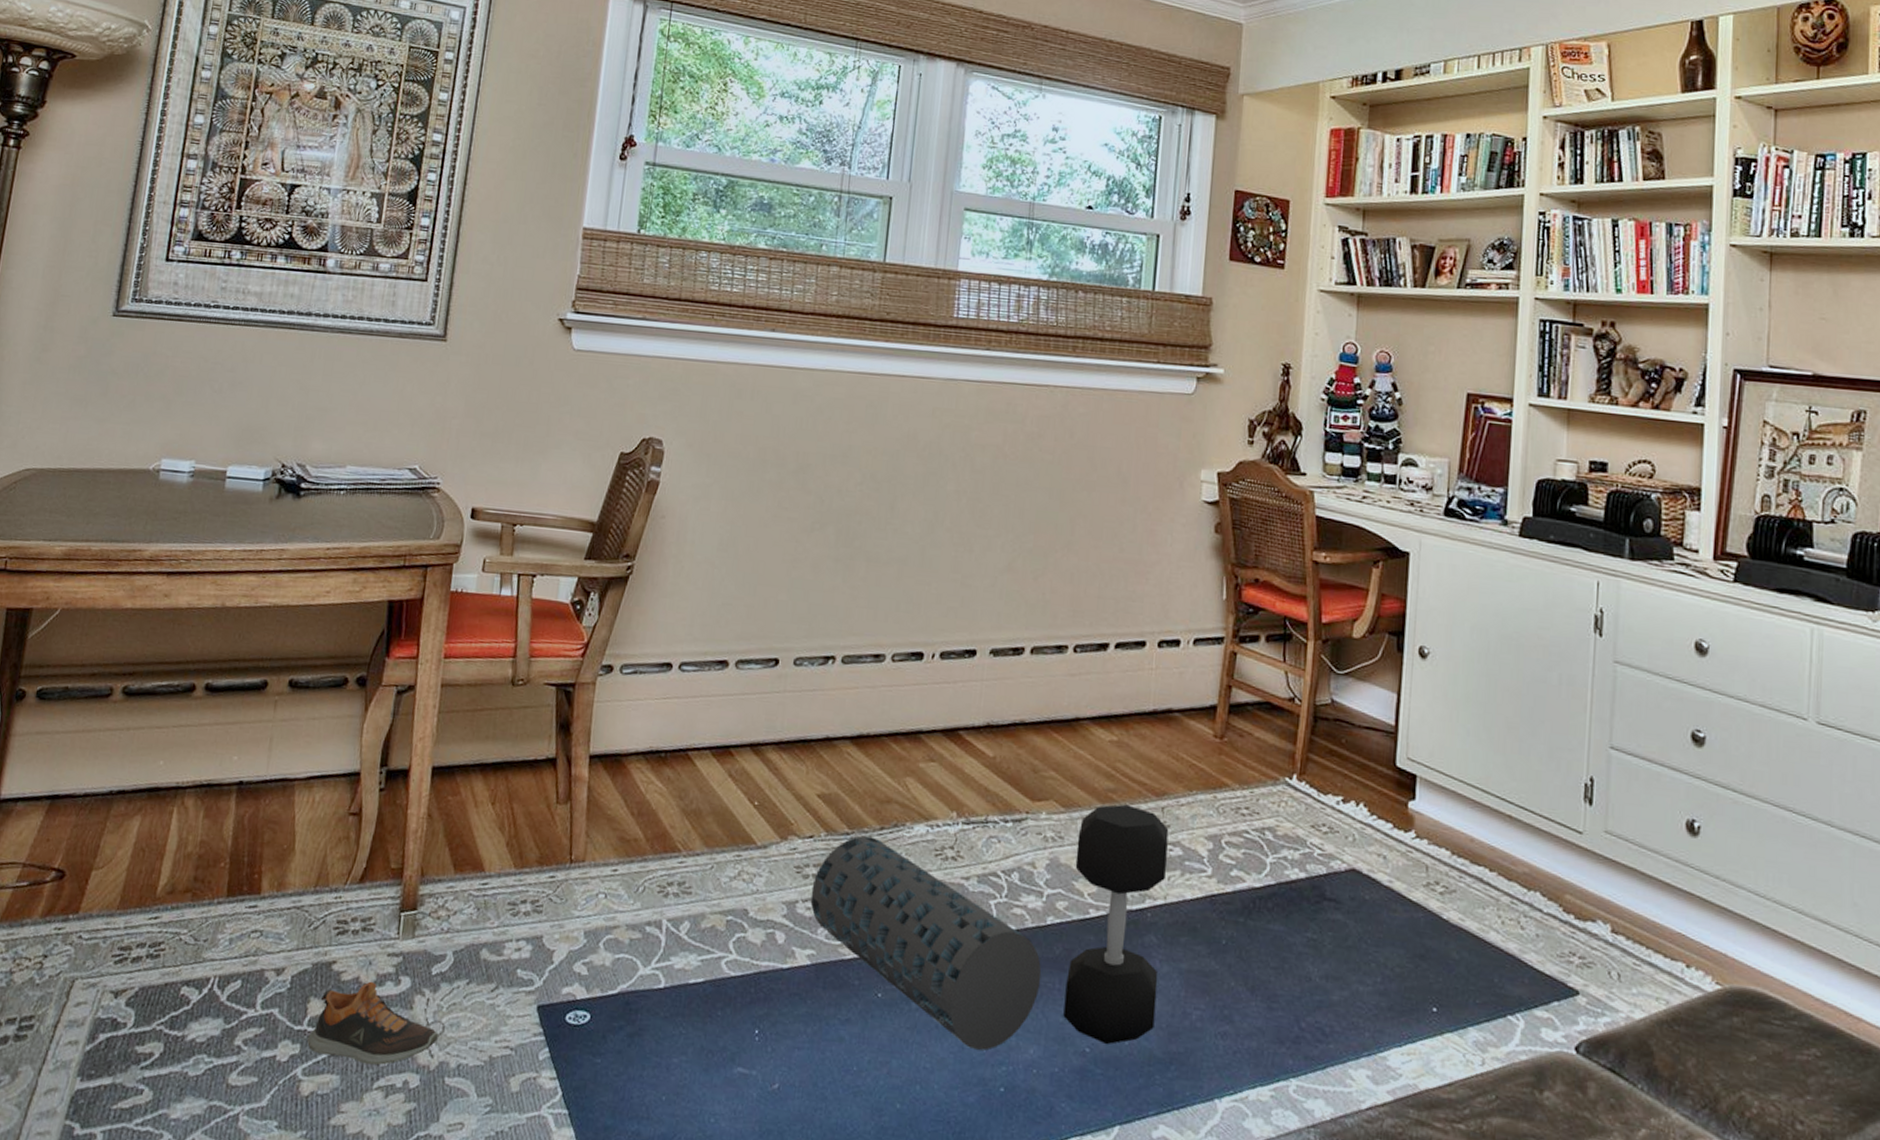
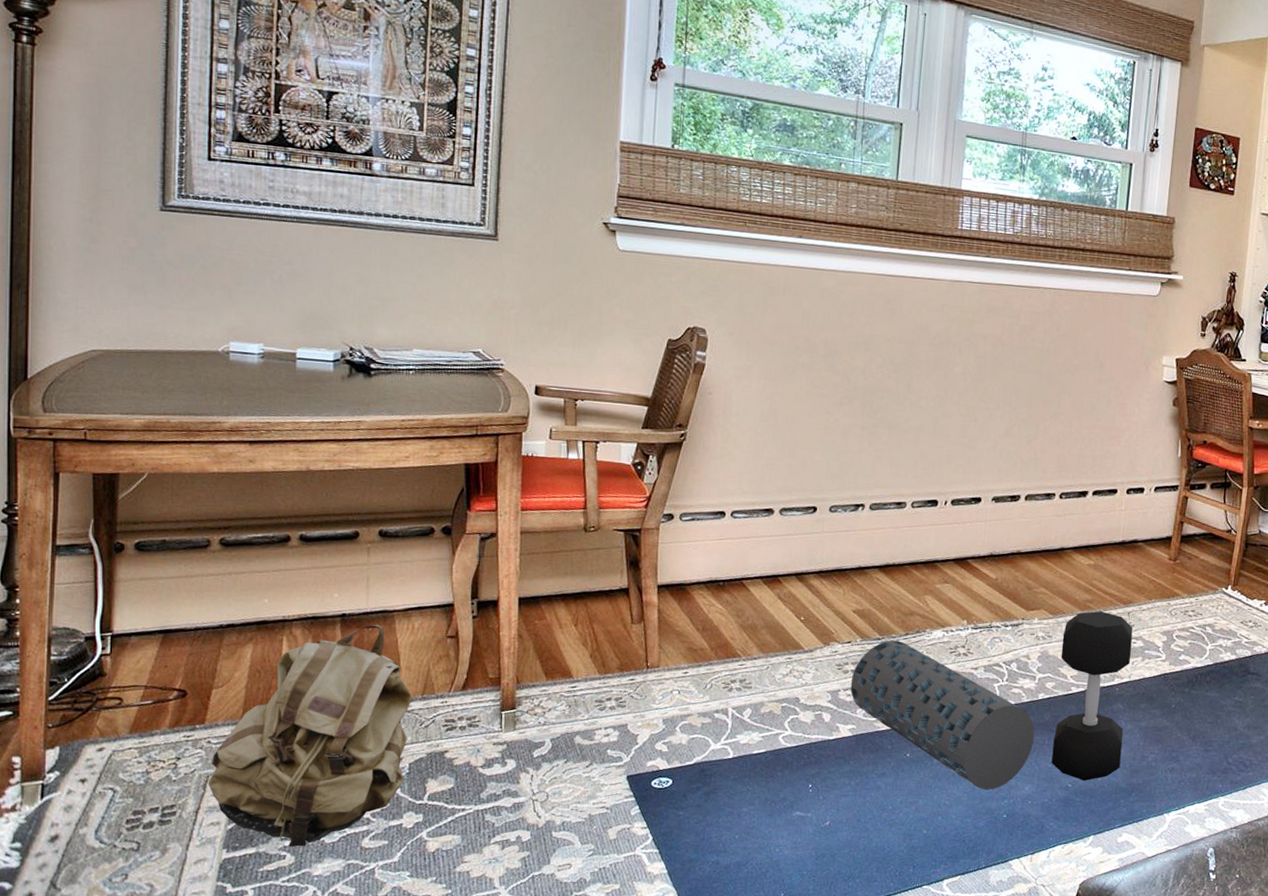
backpack: none [72,795,304,1079] -> present [207,624,412,847]
athletic shoe: present [307,981,438,1066] -> none [429,764,543,827]

